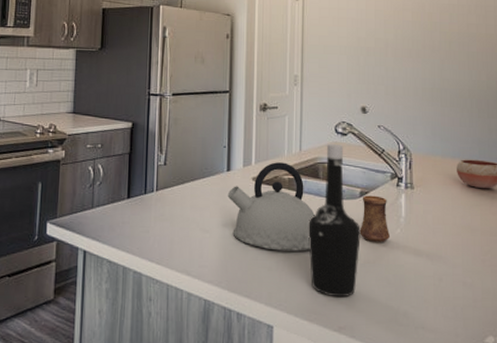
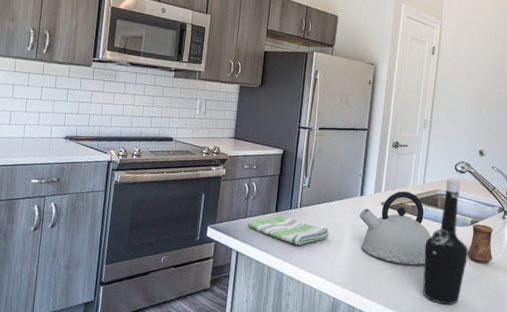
dish towel: none [95,203,195,238] -> present [247,215,330,246]

